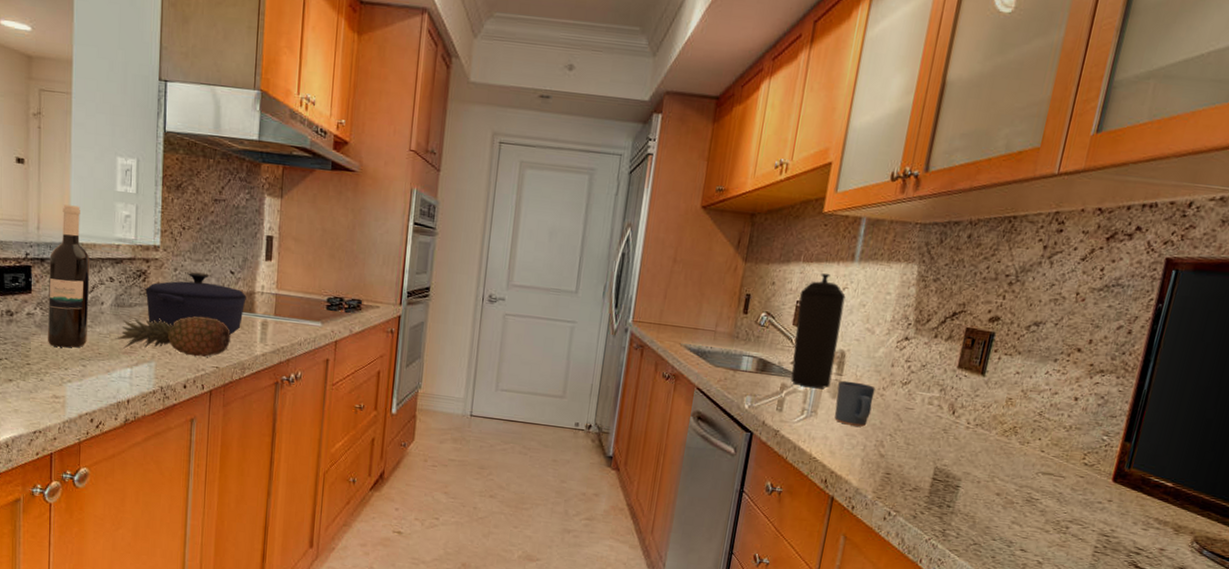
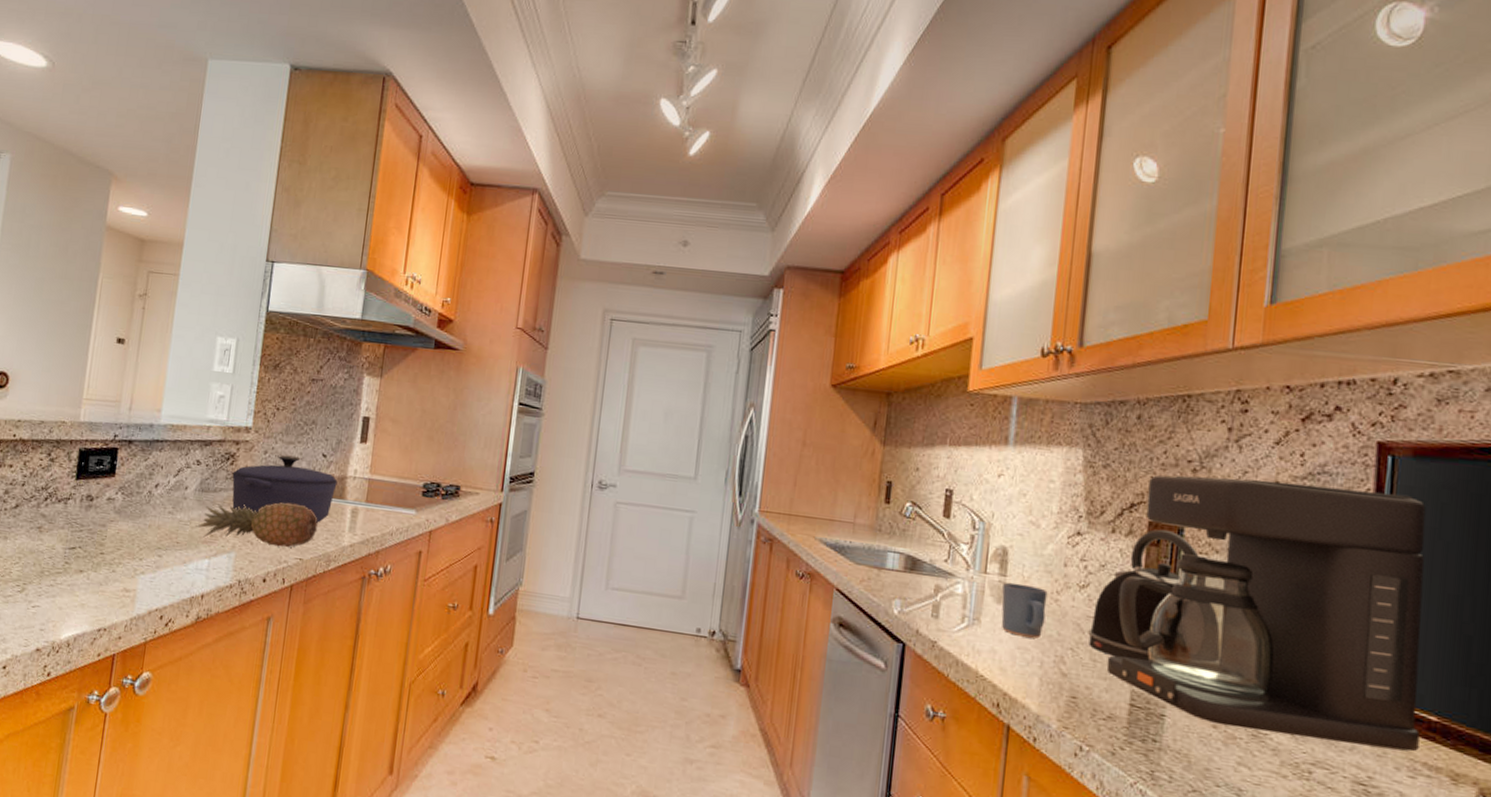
wine bottle: present [47,204,90,348] -> none [124,385,179,536]
canister: present [790,273,846,389] -> none [946,458,1002,592]
kettle: none [905,334,1005,444] -> present [1088,529,1199,662]
coffee maker: none [917,287,1196,511] -> present [1106,475,1426,752]

